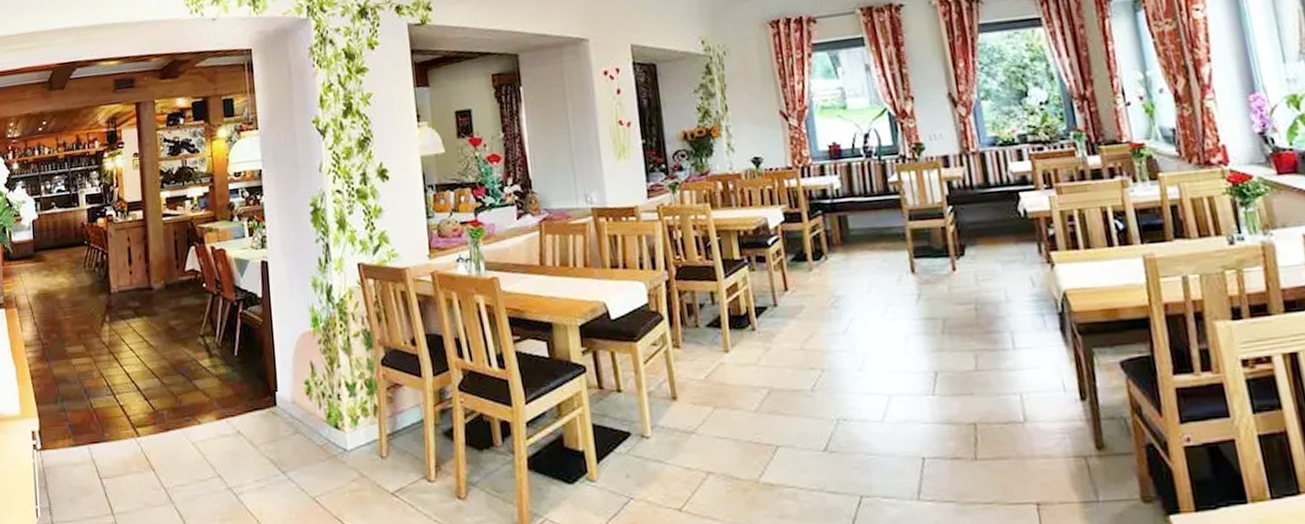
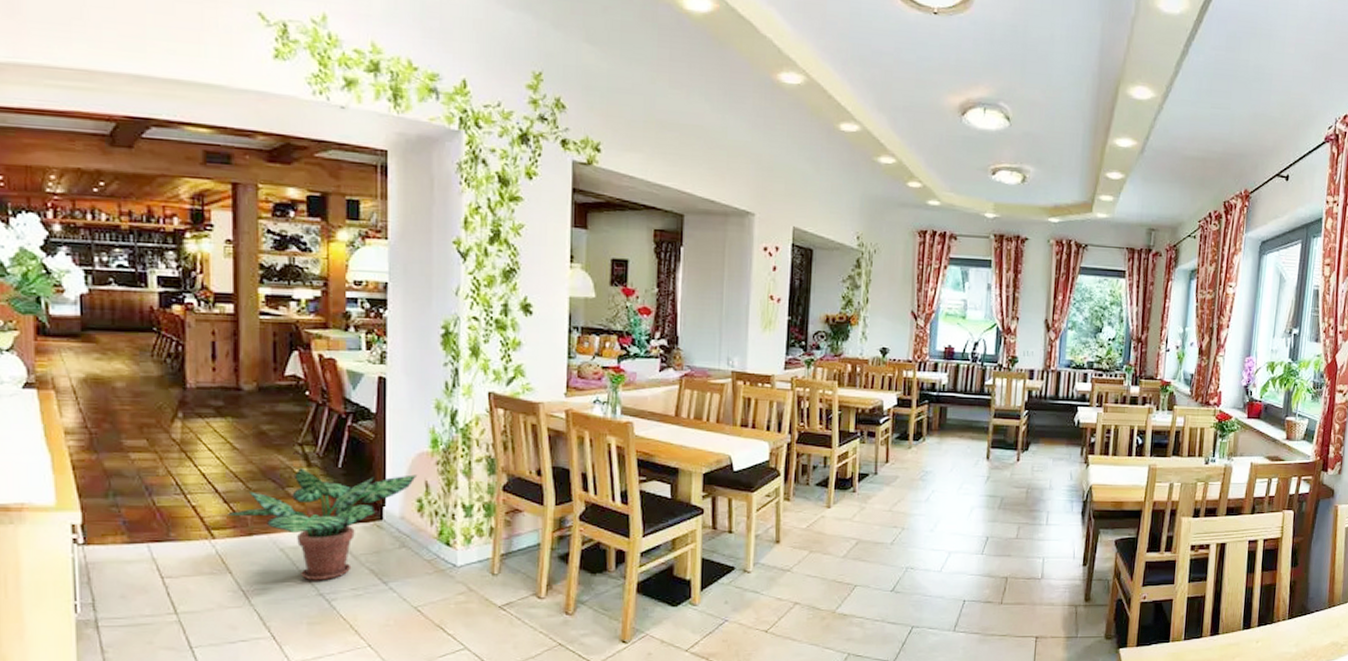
potted plant: none [147,356,303,475] -> present [226,467,418,581]

